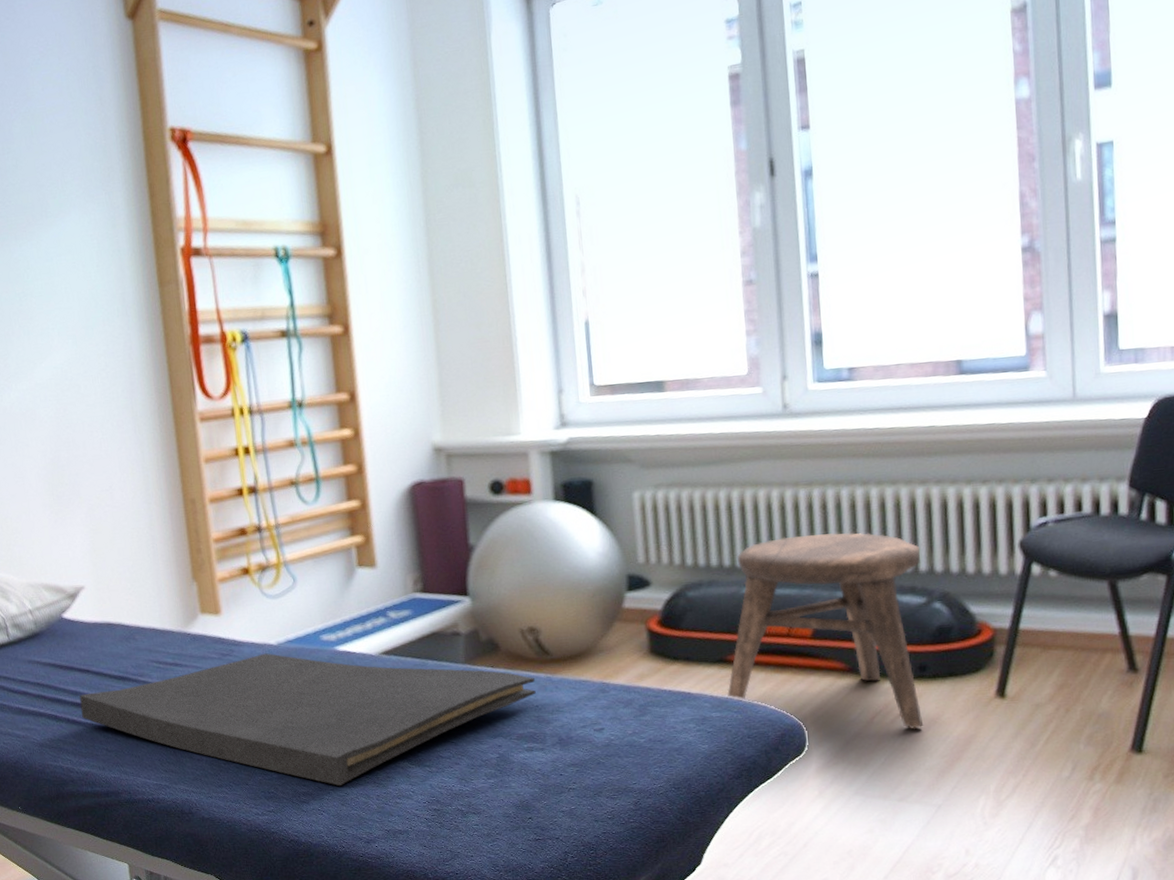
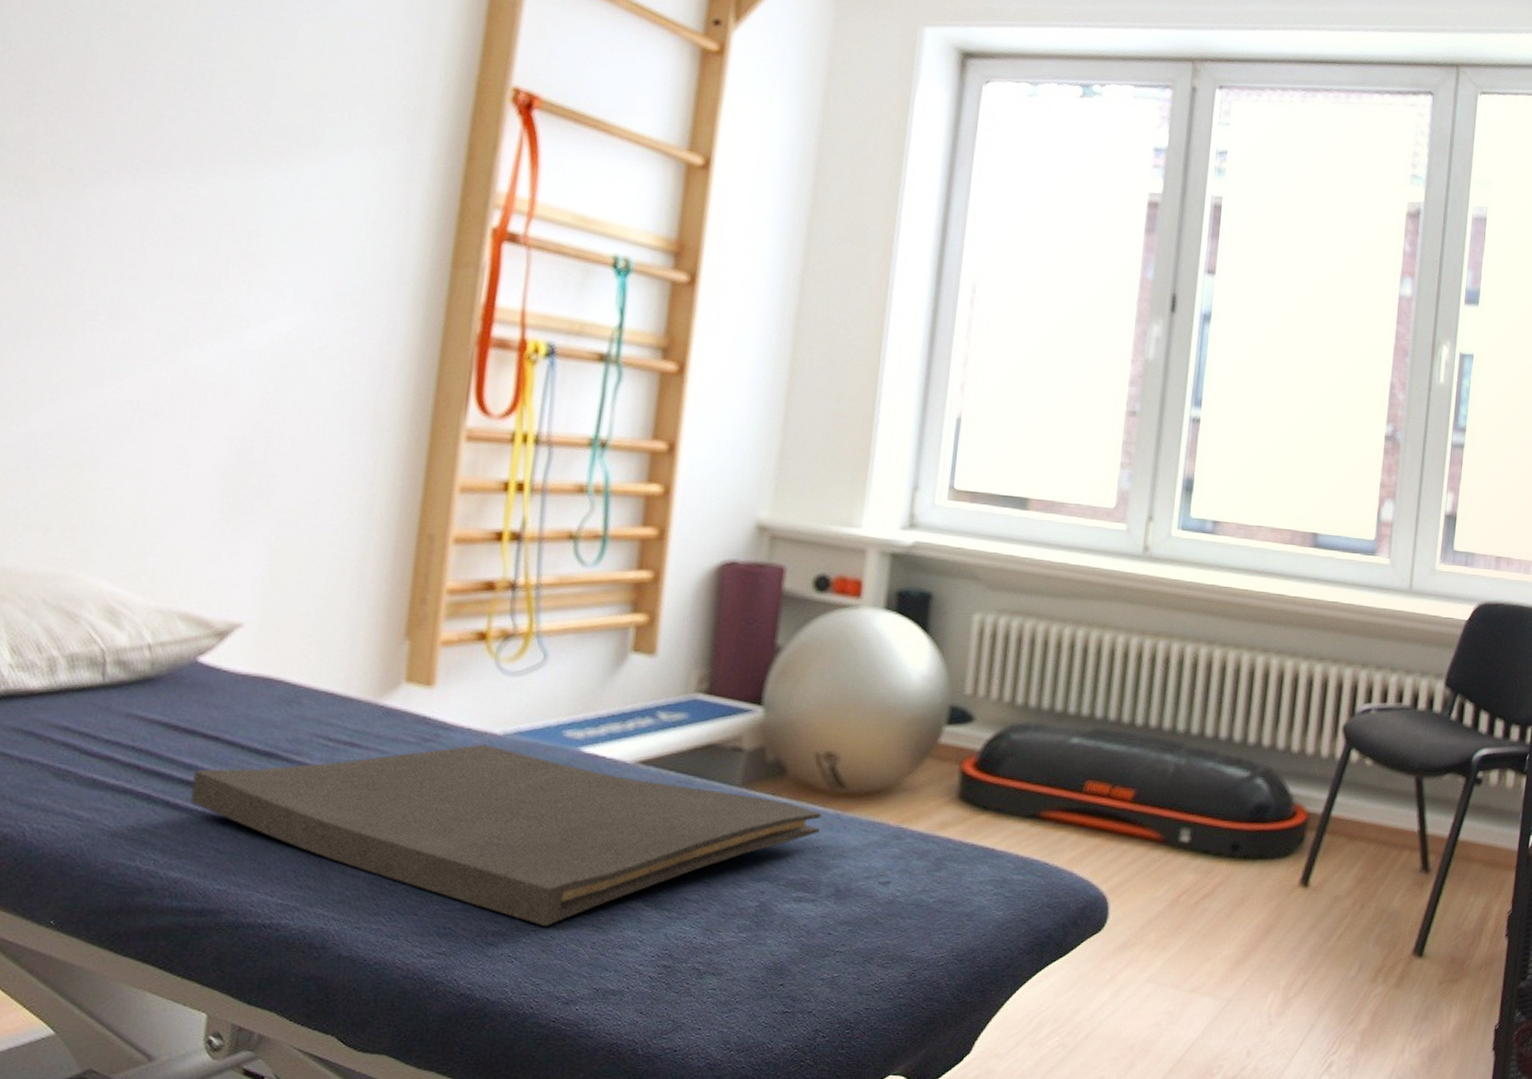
stool: present [726,532,924,729] -> none [1032,687,1251,913]

